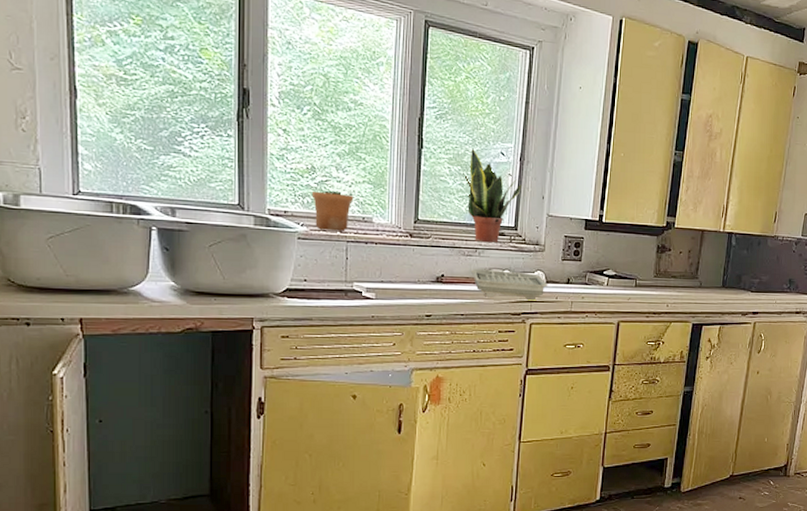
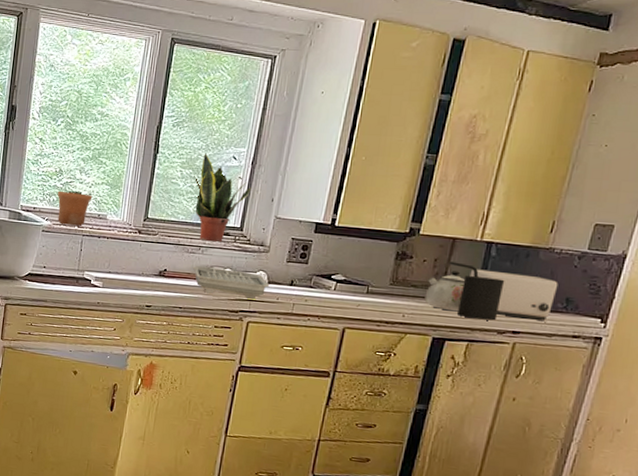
kettle: none [683,252,724,298] -> present [424,261,479,312]
pen holder: none [710,264,744,304] -> present [457,275,505,321]
toaster: none [717,258,783,301] -> present [470,269,558,321]

